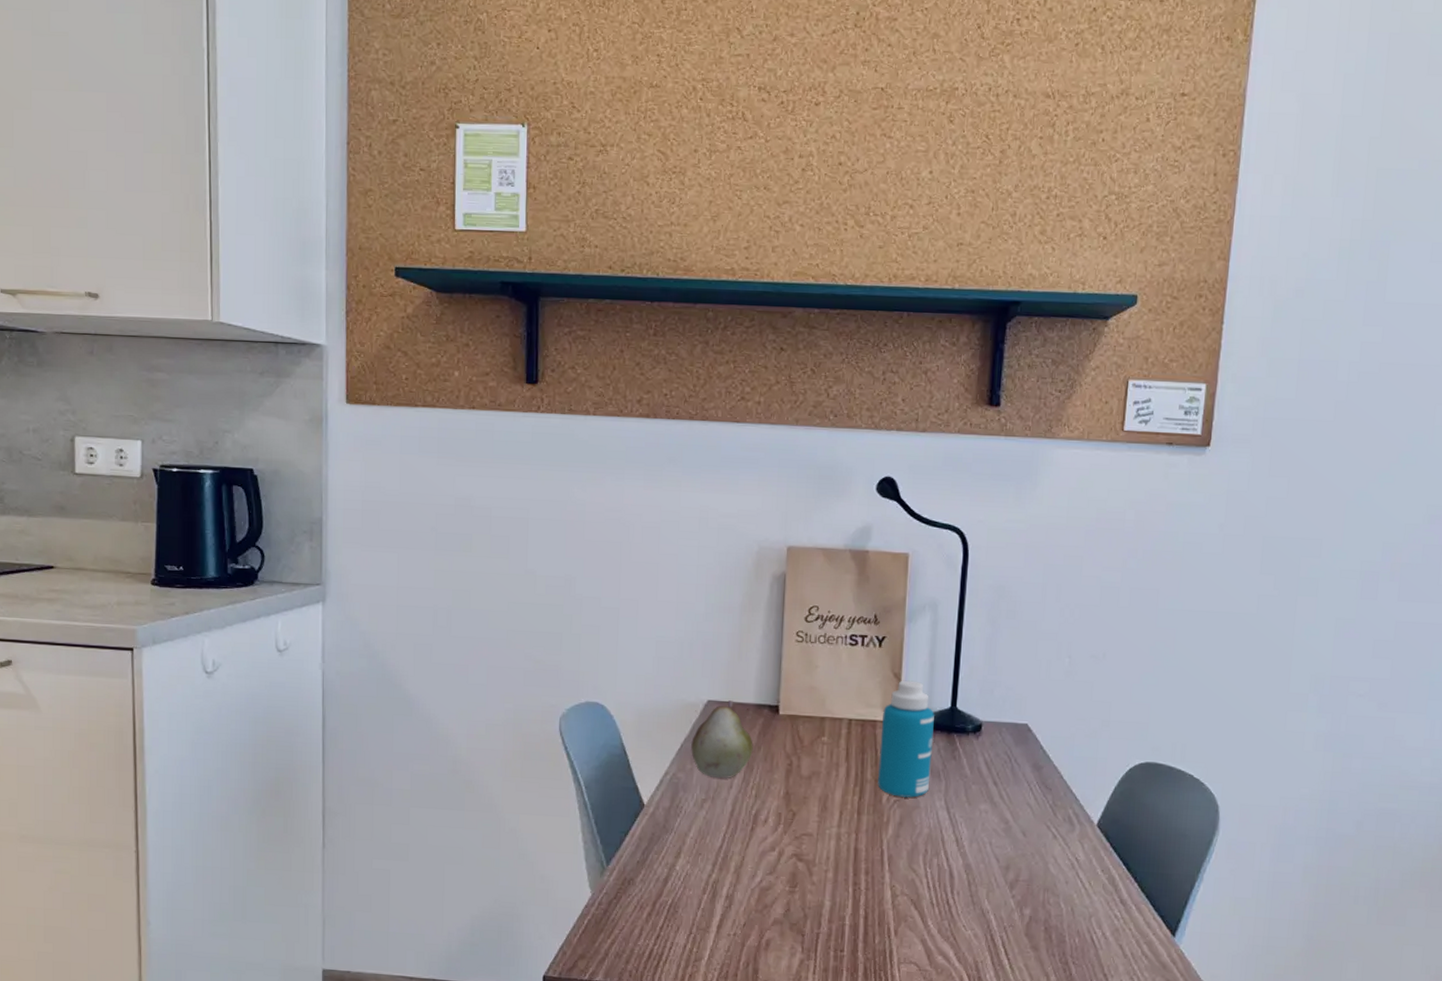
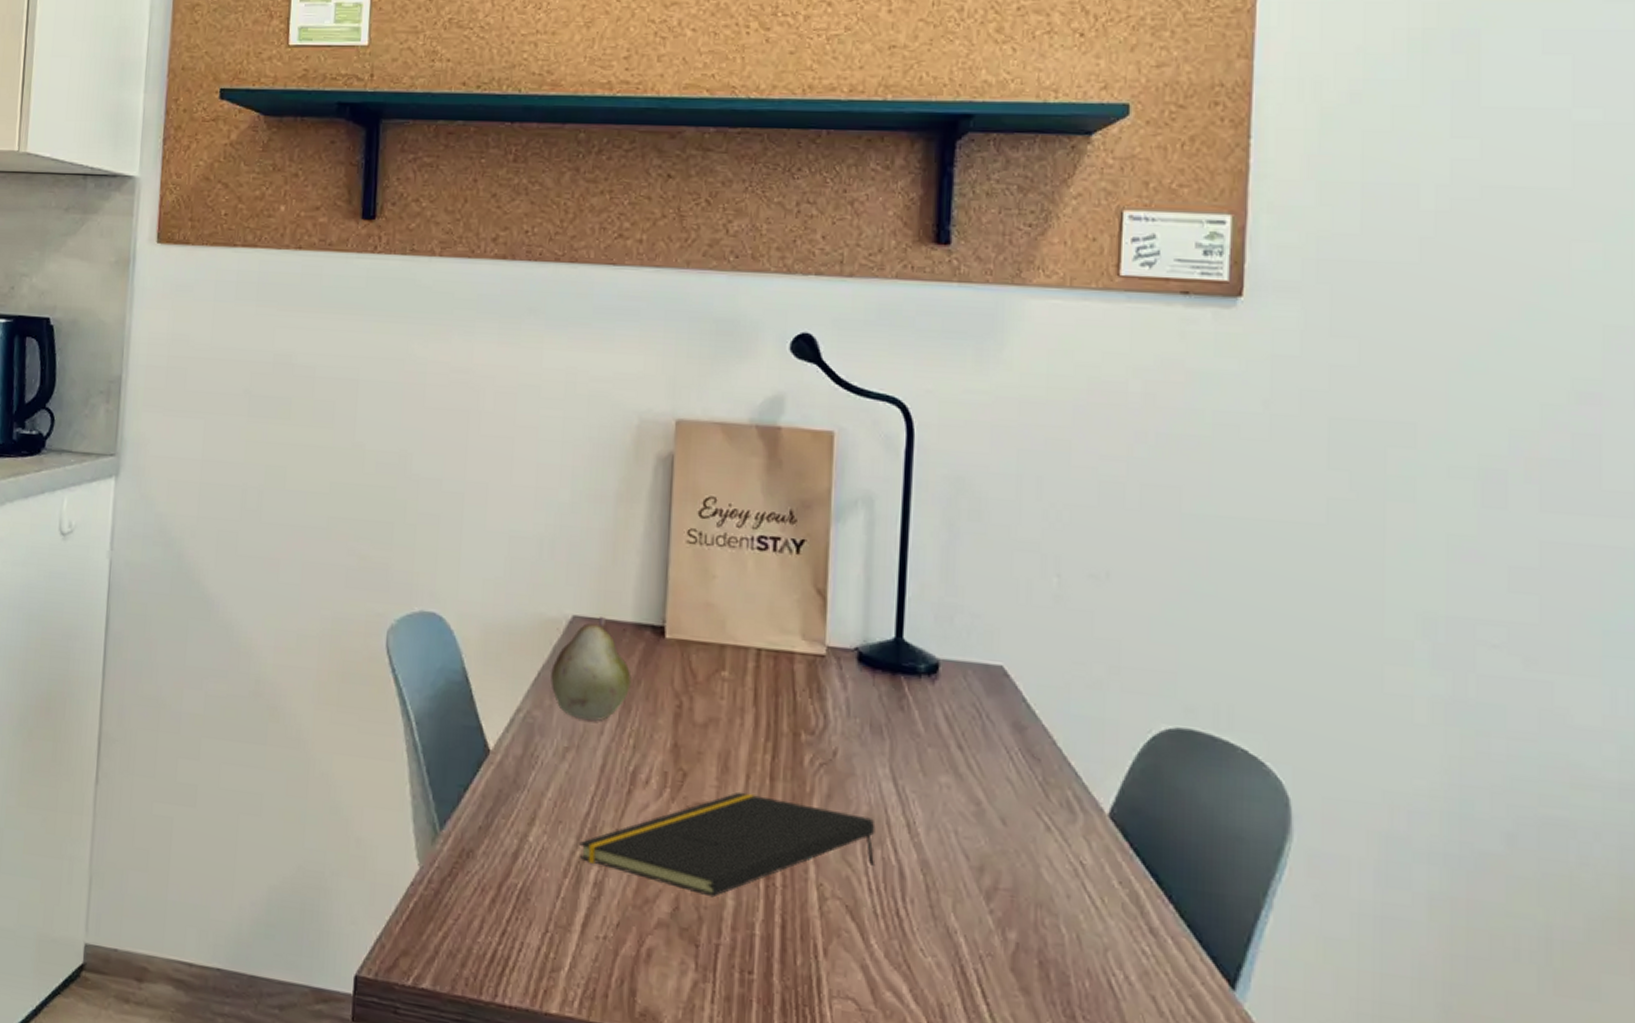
notepad: none [715,824,934,901] -> present [579,791,876,898]
bottle: present [877,680,934,798] -> none [796,599,873,762]

